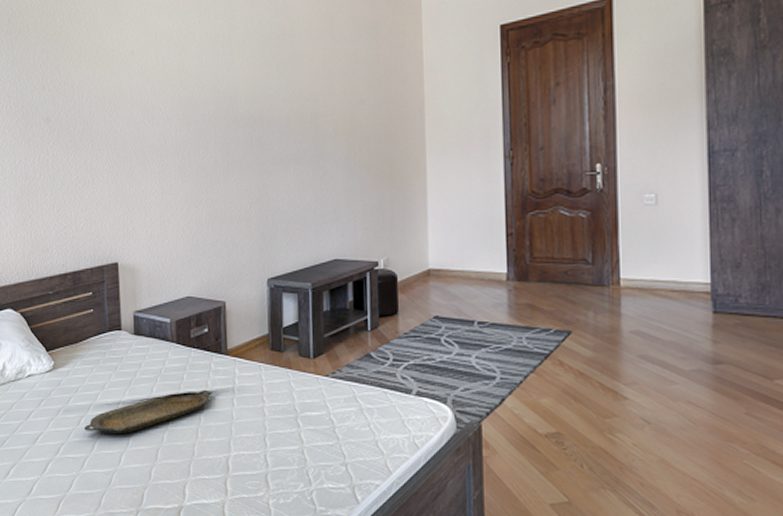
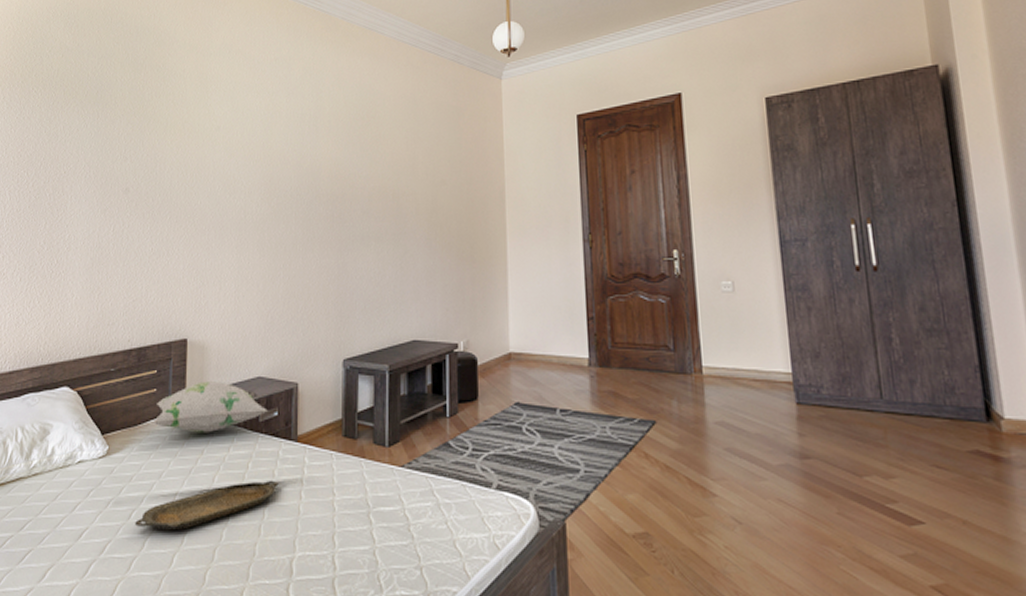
decorative pillow: none [93,301,200,349] -> present [153,381,269,433]

